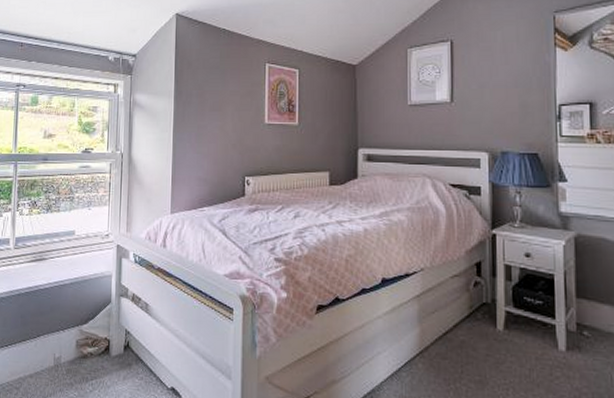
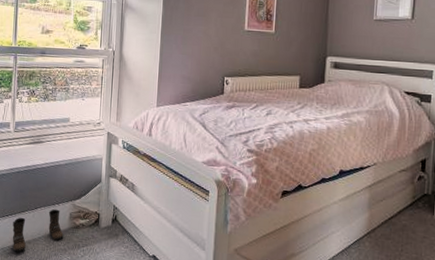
boots: none [12,336,70,389] -> present [12,209,64,252]

